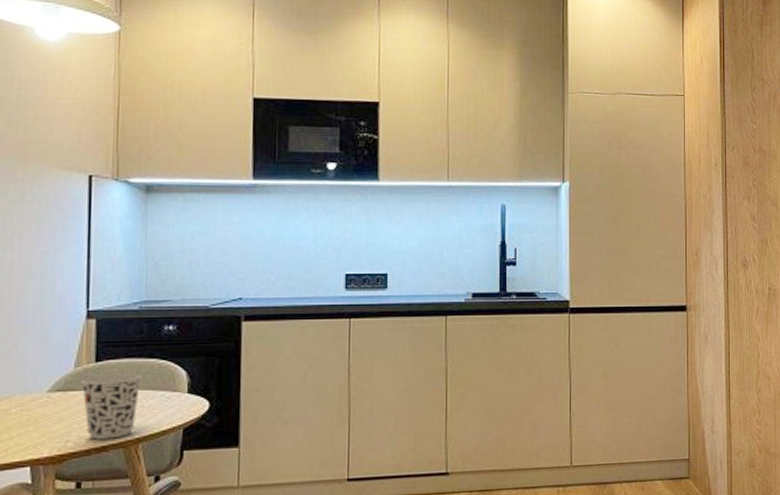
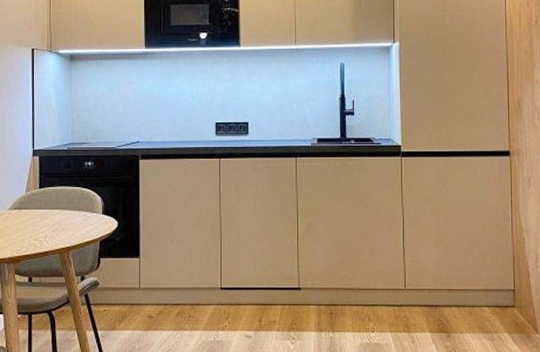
cup: present [80,373,142,440] -> none [30,198,71,246]

